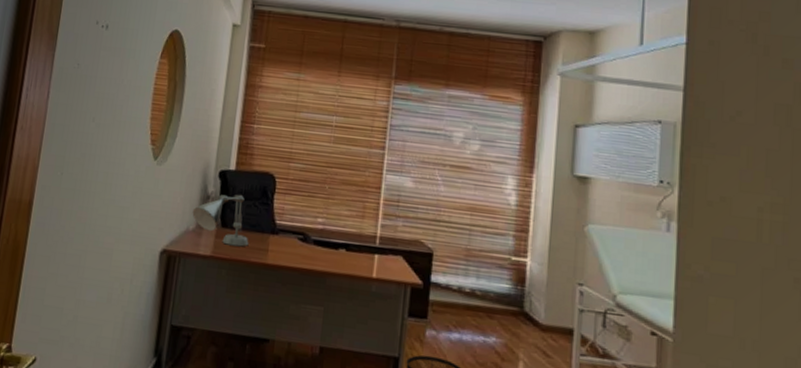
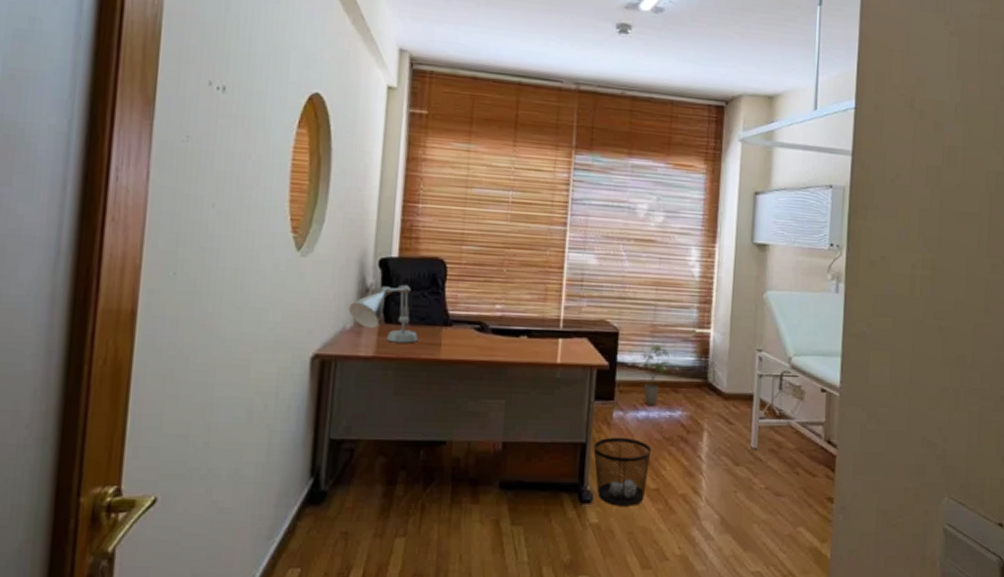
house plant: none [454,268,485,329] -> present [641,344,670,405]

